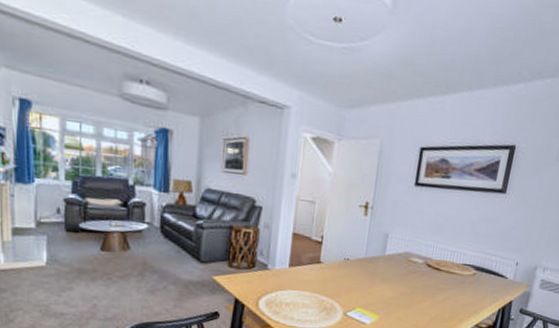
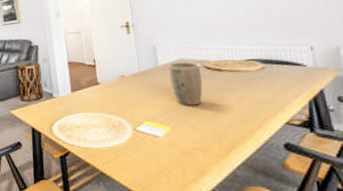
plant pot: none [391,254,423,300] -> present [169,61,203,106]

